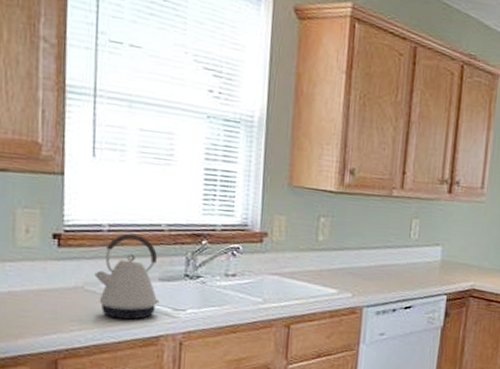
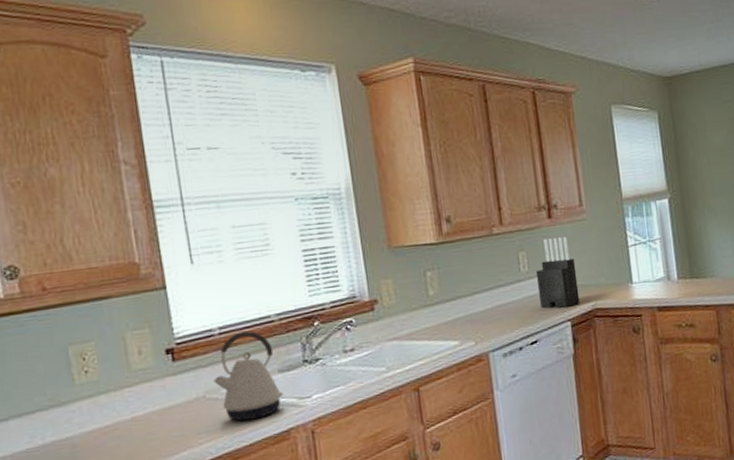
knife block: none [422,212,465,282] -> present [535,237,580,309]

